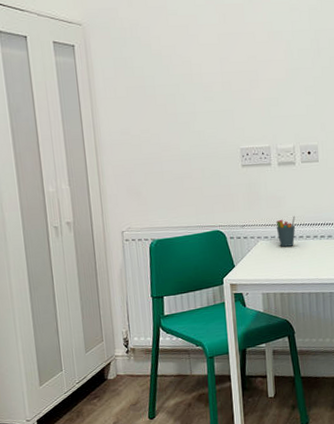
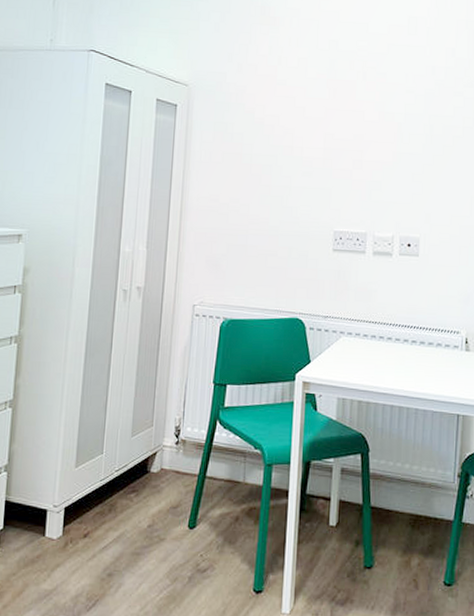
pen holder: present [276,216,296,247] -> none [362,313,385,348]

